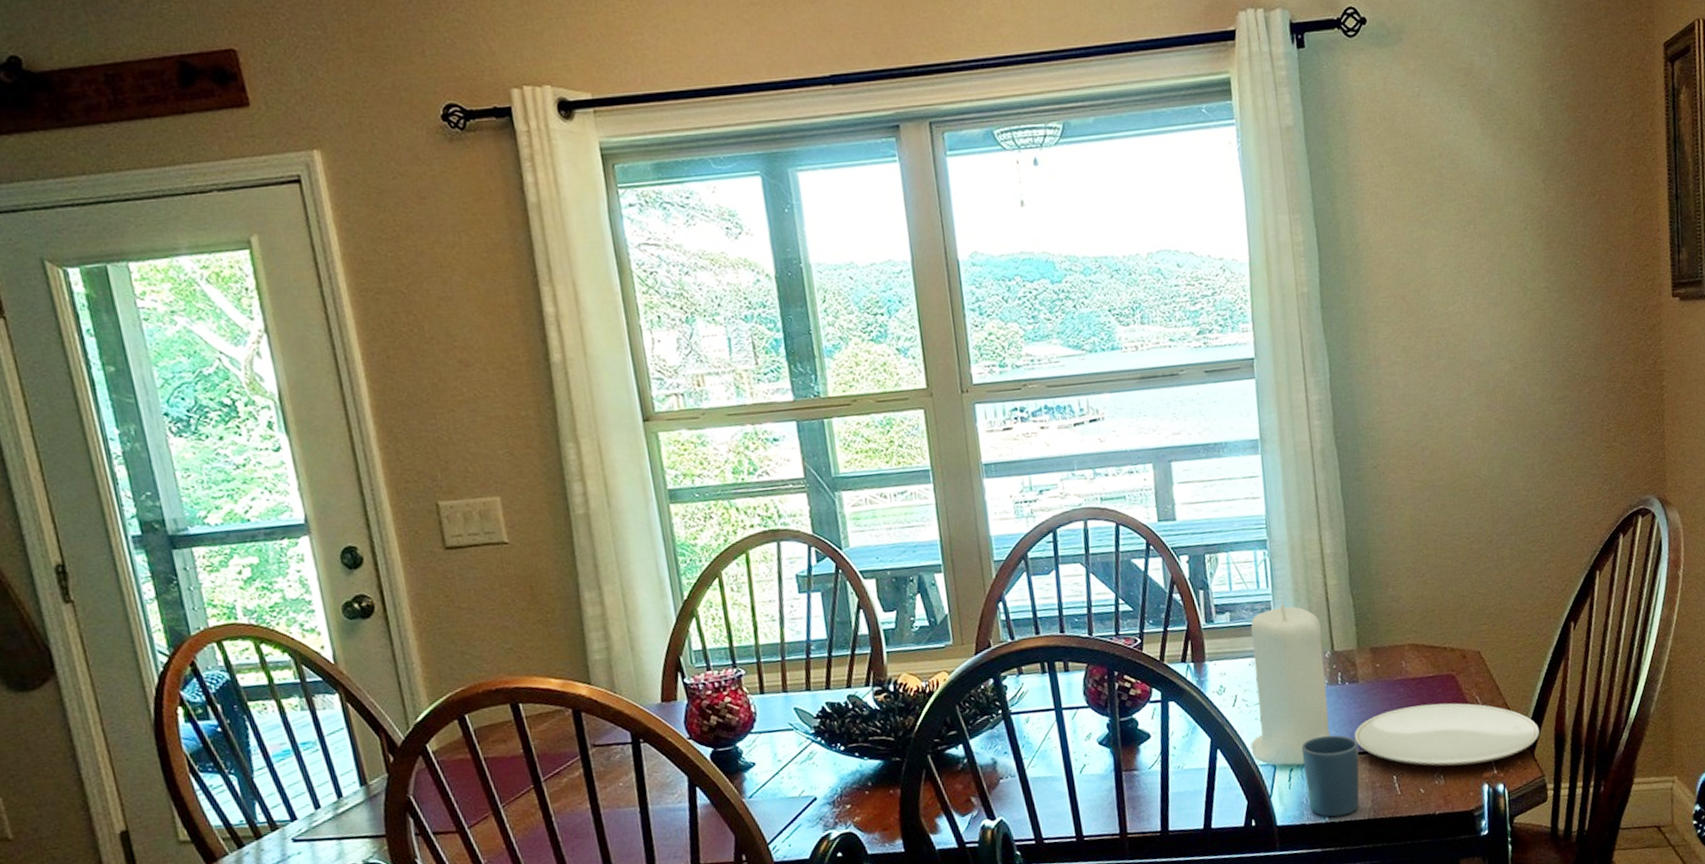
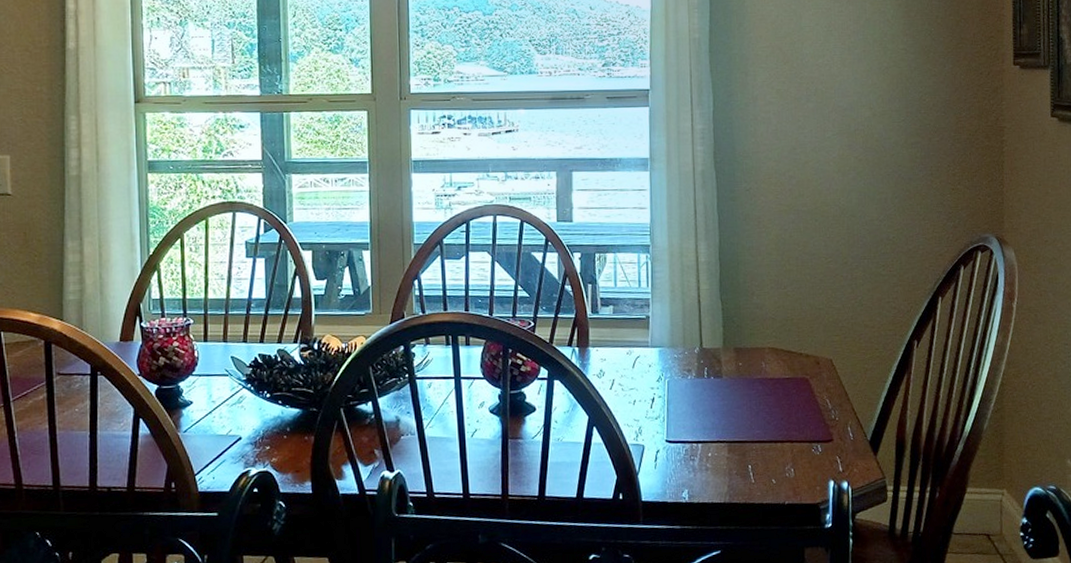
candle: present [1250,604,1330,766] -> none [623,302,695,448]
mug: present [1301,735,1360,817] -> none [668,422,719,498]
plate: present [1354,703,1540,766] -> none [715,402,882,462]

